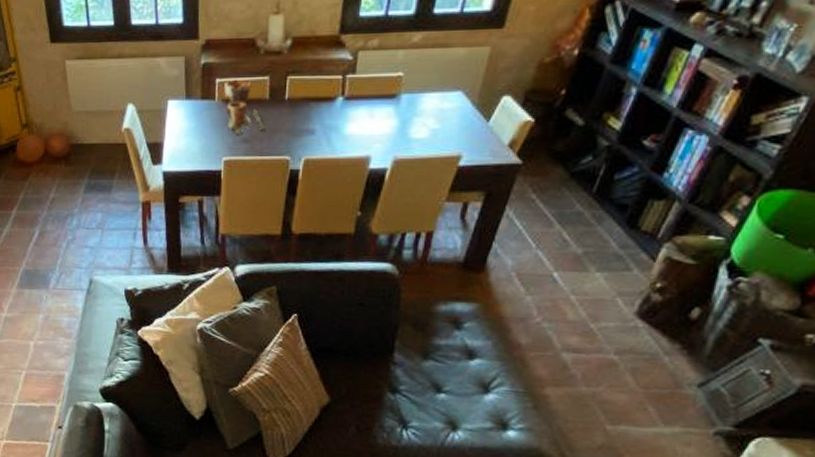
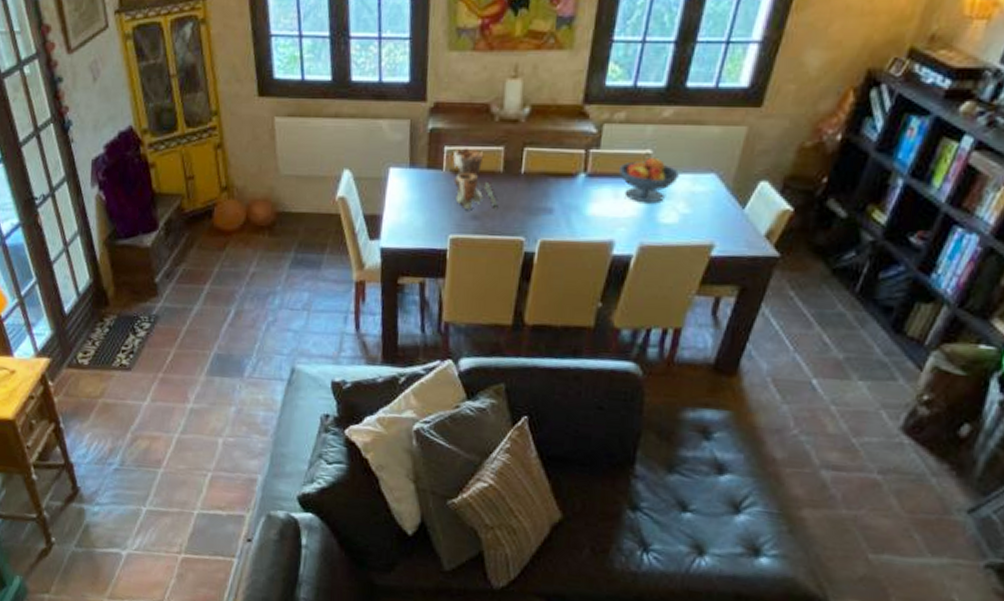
fruit bowl: none [374,78,430,121] -> present [619,156,680,204]

